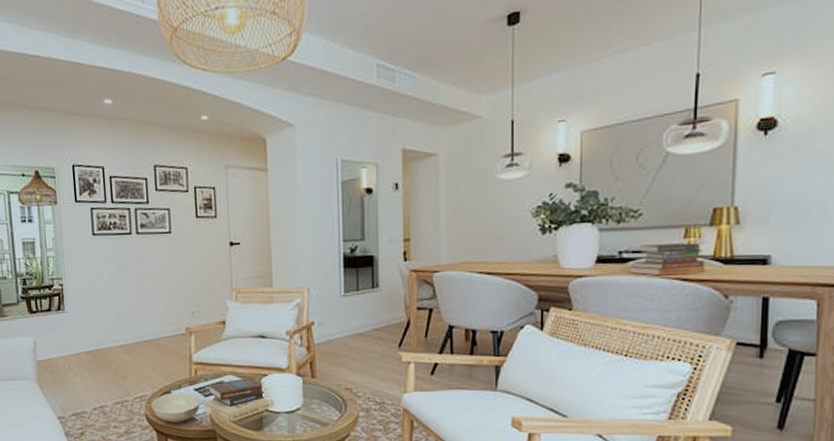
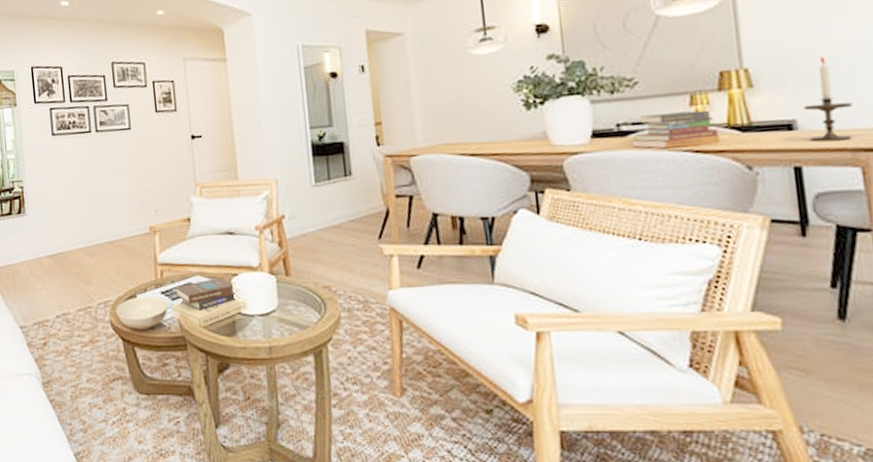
candlestick: none [779,199,819,277] -> present [803,56,853,142]

